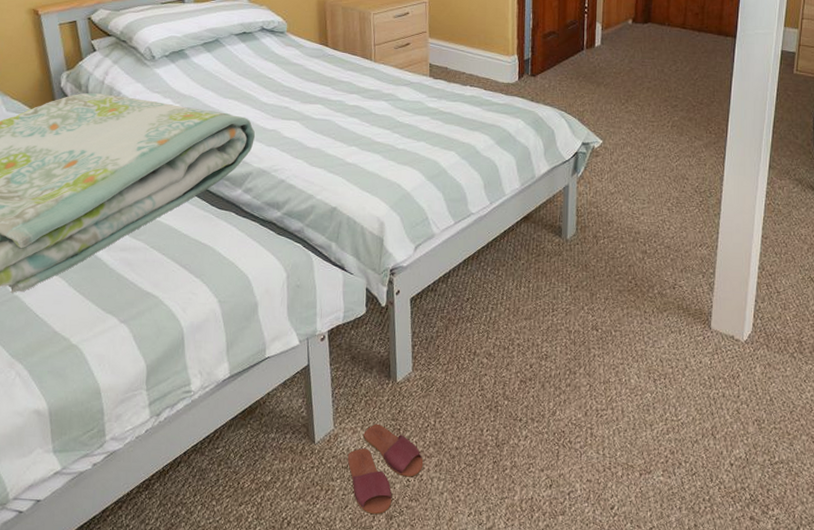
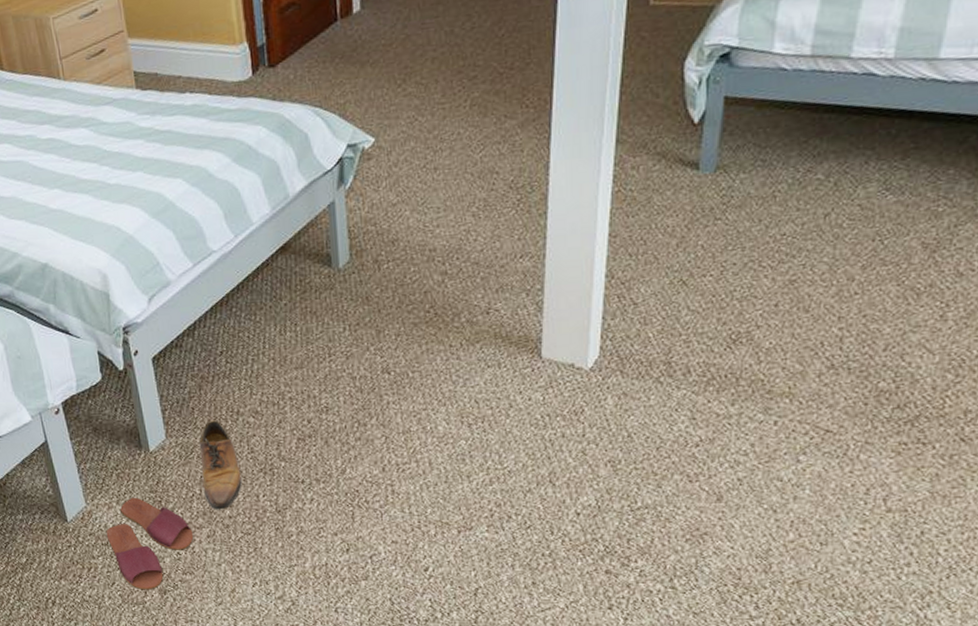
shoe: none [437,358,471,441] -> present [198,420,242,510]

